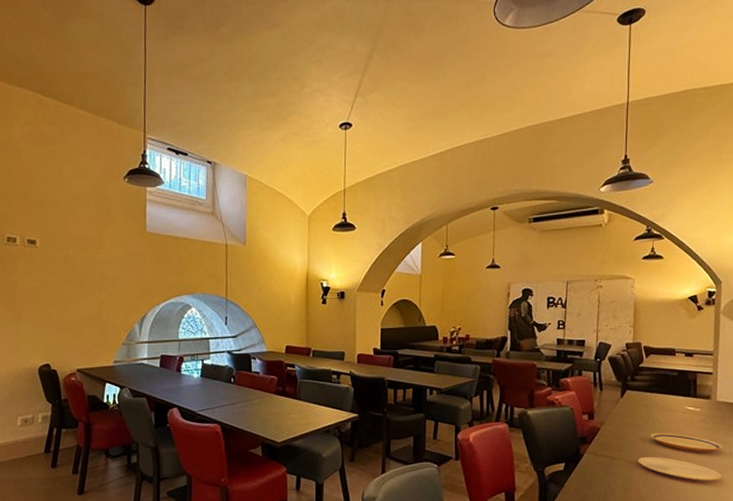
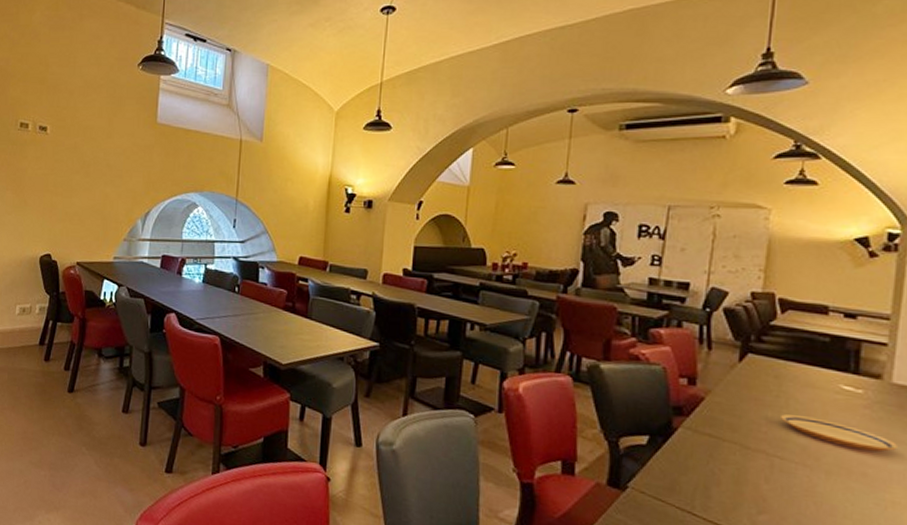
plate: present [638,456,722,482] -> none [759,443,894,492]

